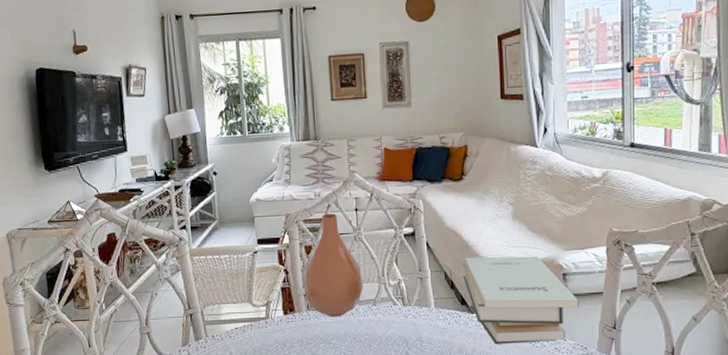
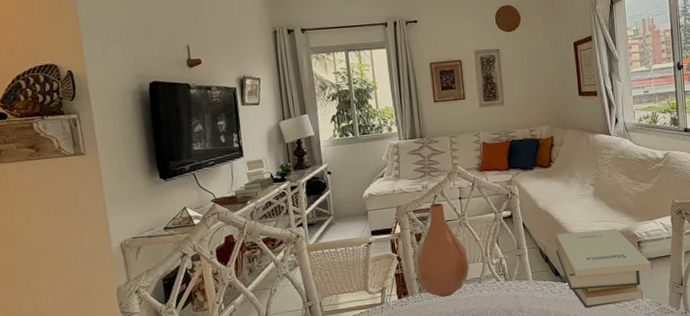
books: none [117,175,158,199] -> present [234,177,275,202]

